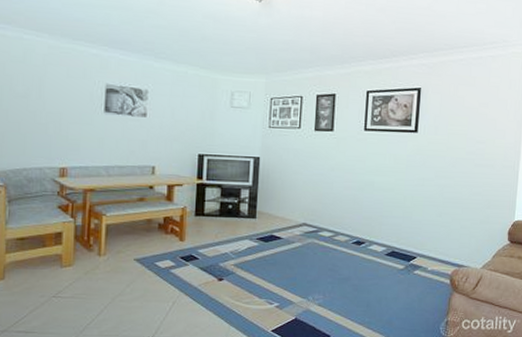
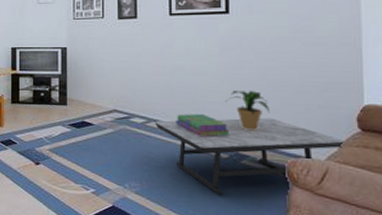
coffee table: none [342,231,498,302] -> present [155,118,346,194]
stack of books: none [361,227,408,250] -> present [176,113,230,138]
potted plant: none [406,206,443,244] -> present [225,90,270,131]

